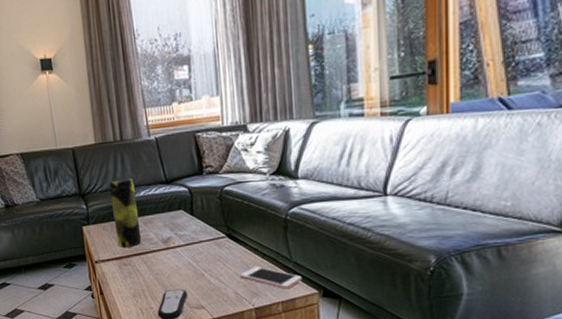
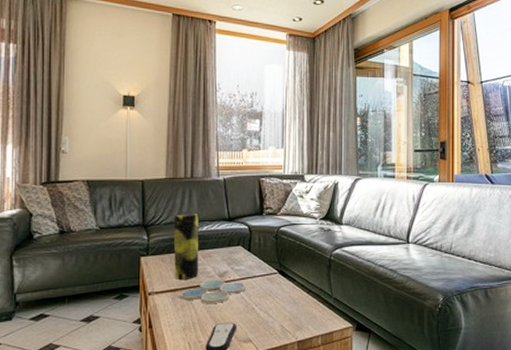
drink coaster: none [126,246,192,271] -> present [180,280,246,303]
cell phone: present [240,266,302,290] -> none [287,301,340,323]

